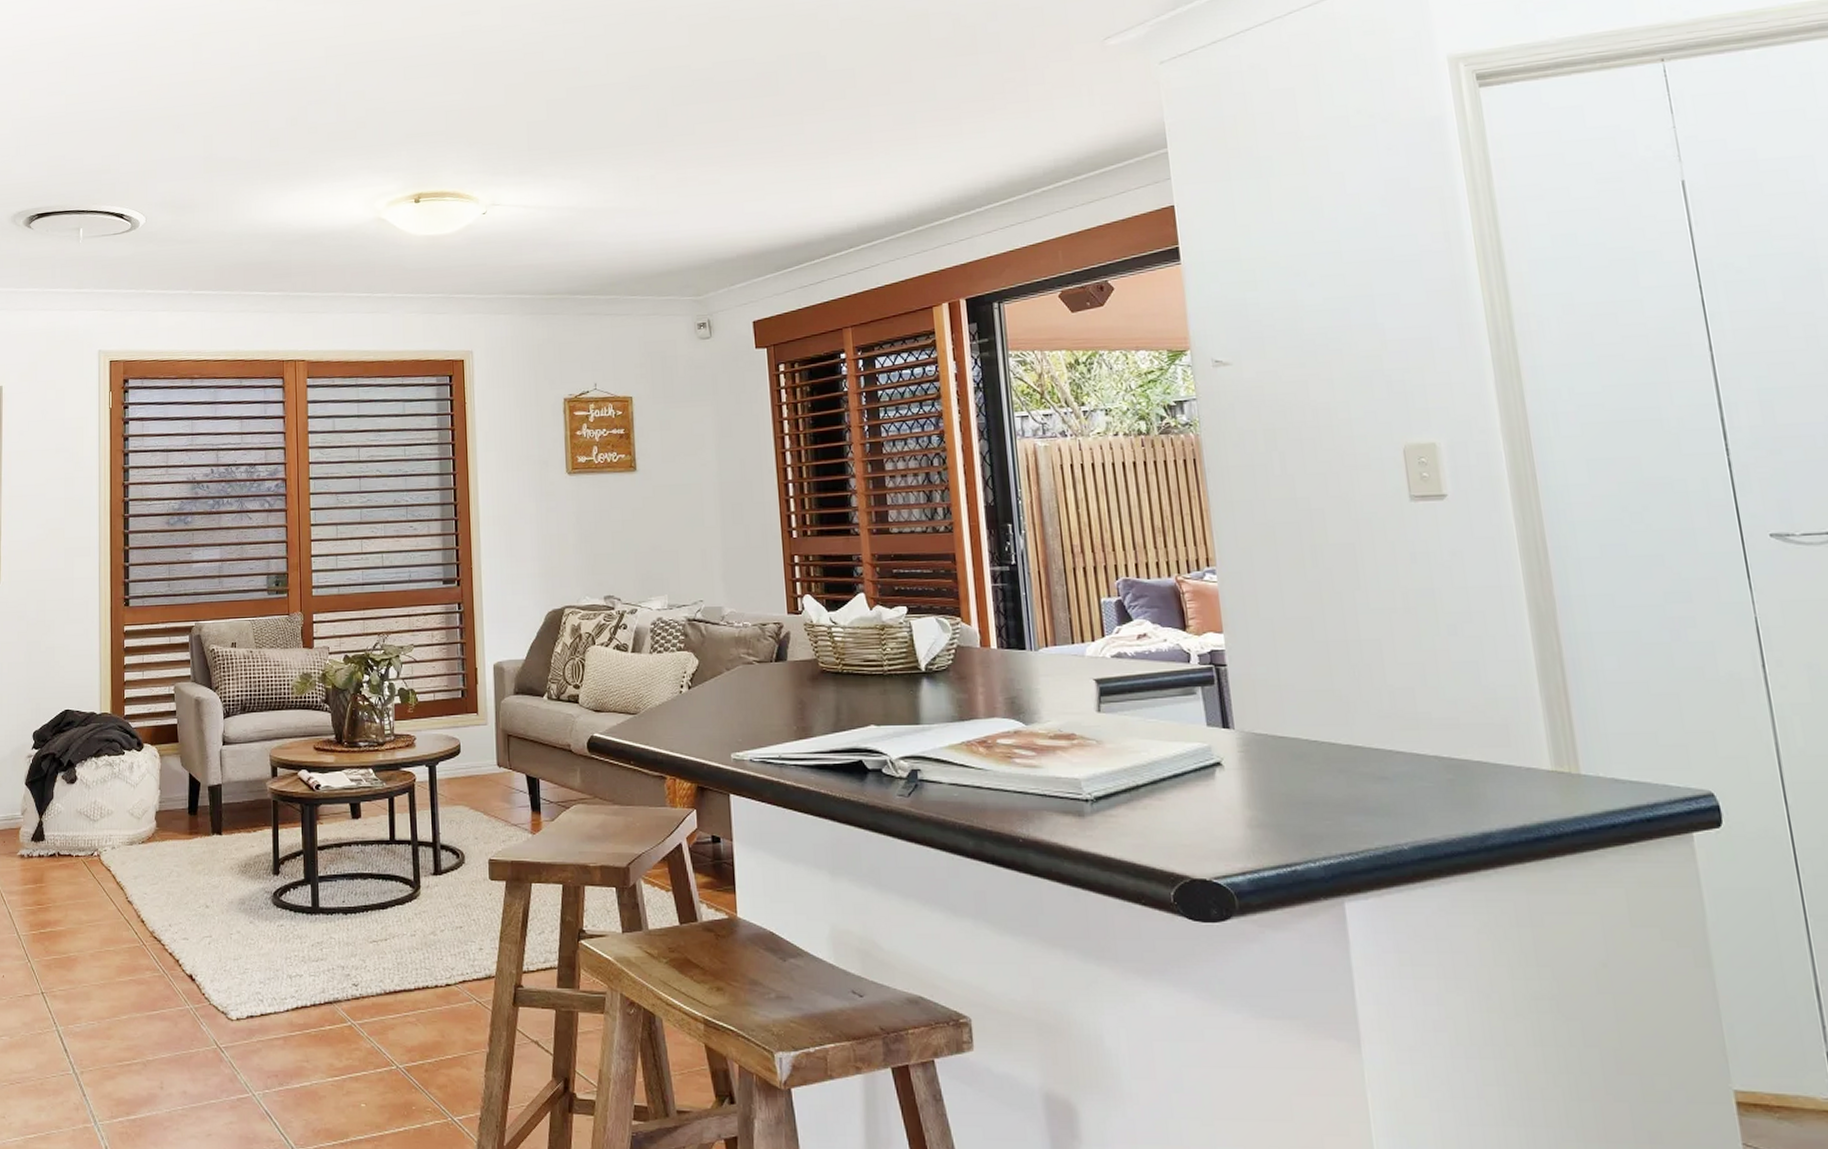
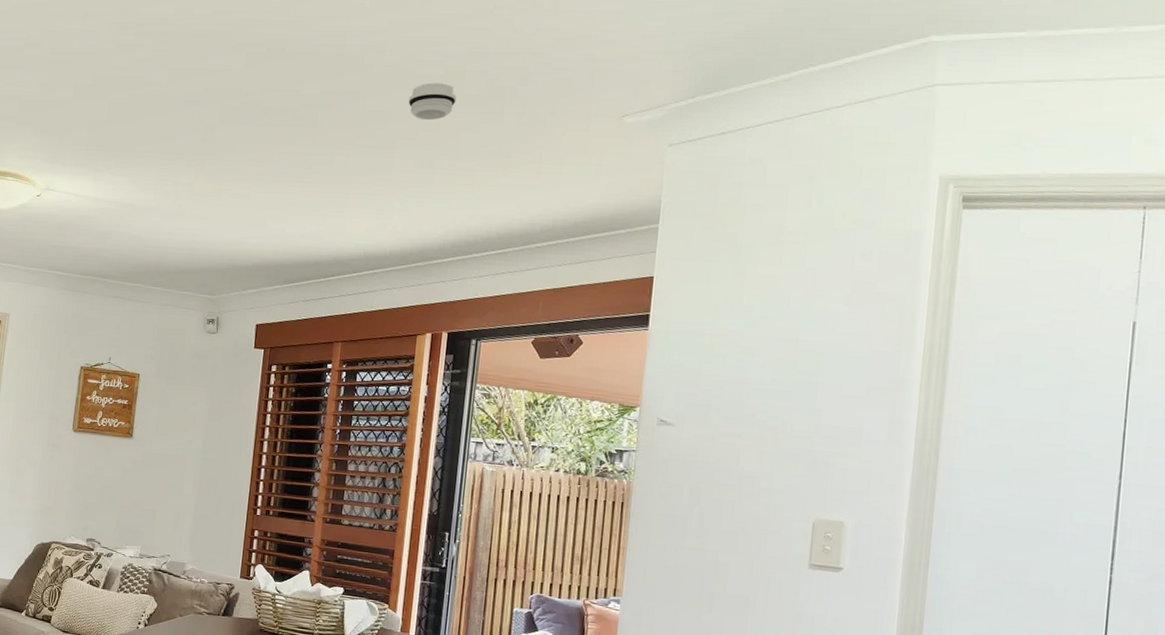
smoke detector: none [873,29,925,72] -> present [408,83,457,121]

